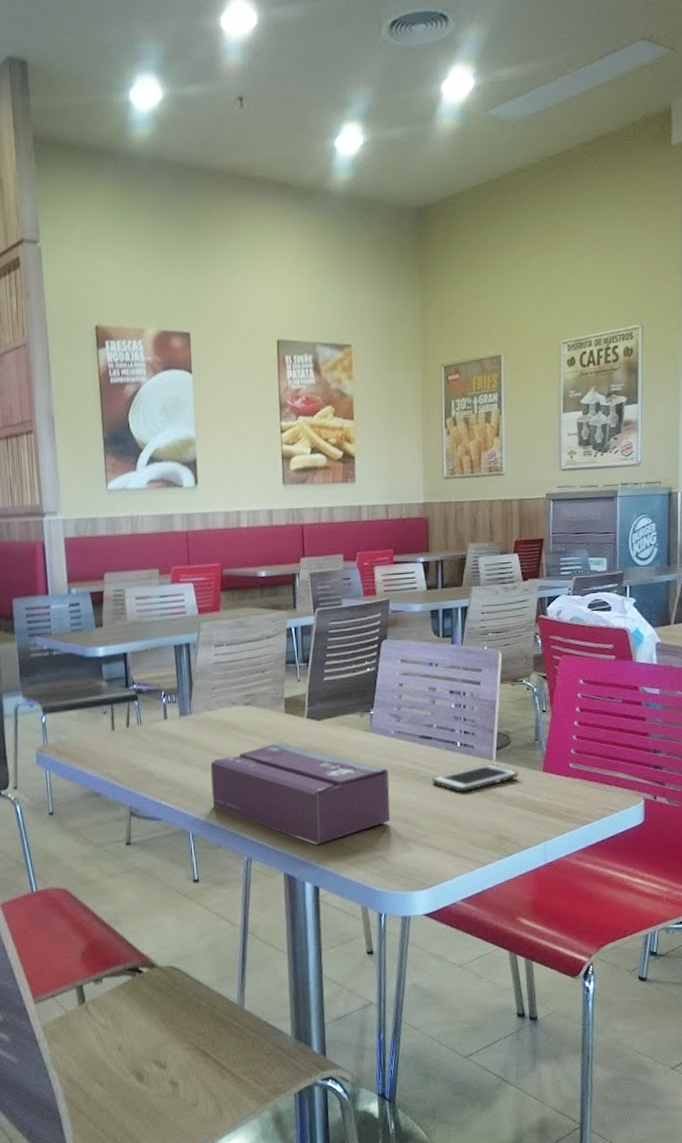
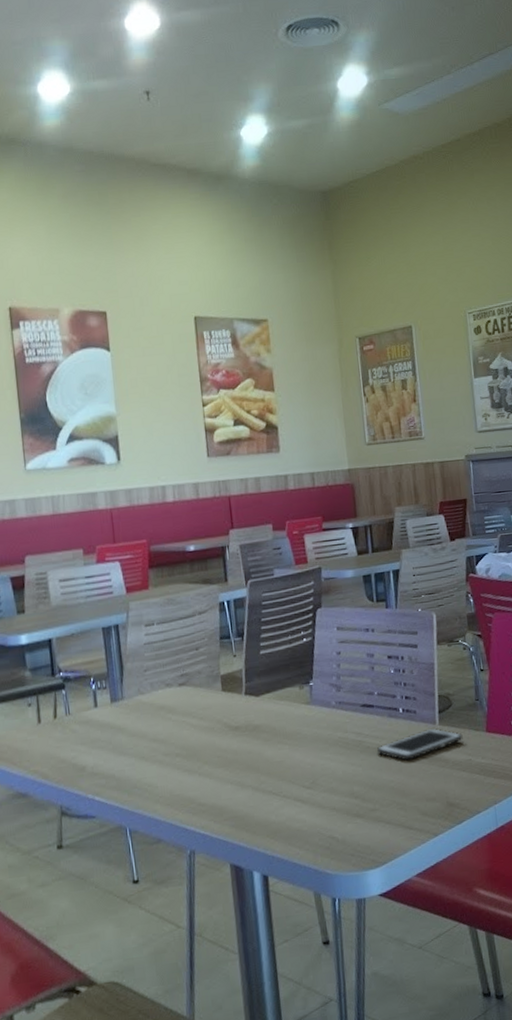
tissue box: present [210,742,390,845] -> none [145,722,337,831]

